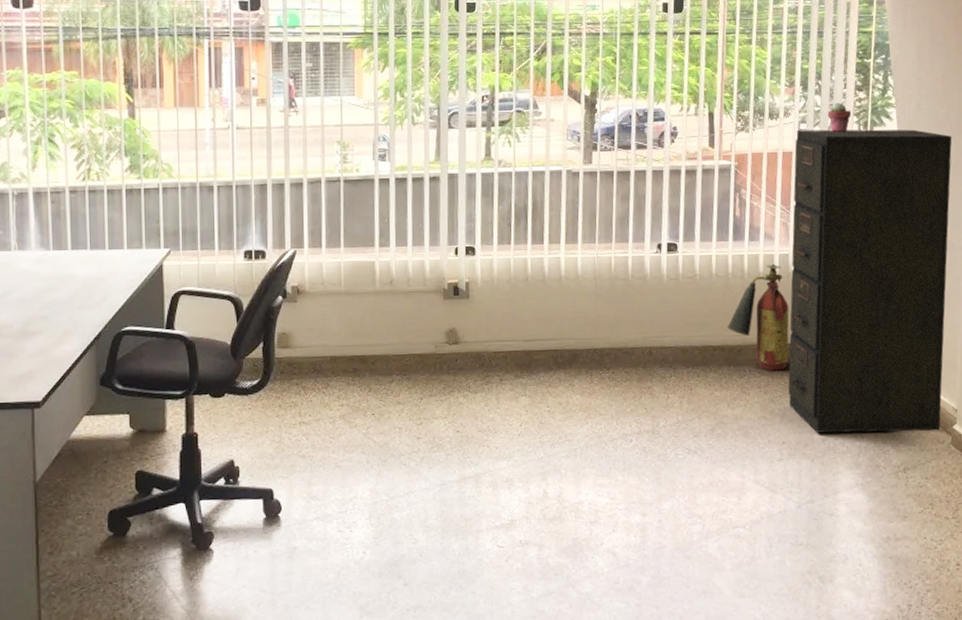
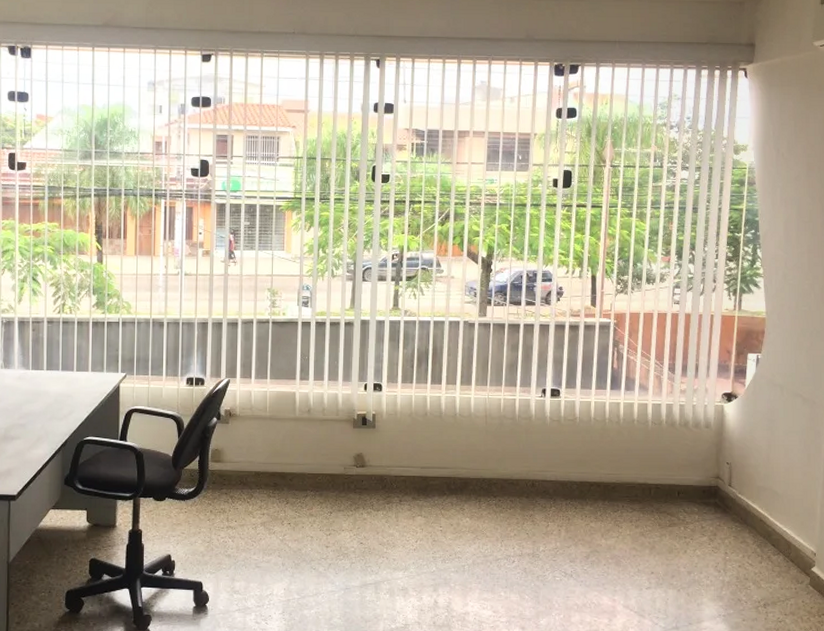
fire extinguisher: present [727,263,789,371] -> none [603,411,660,508]
filing cabinet: present [788,129,952,434] -> none [657,294,816,572]
potted succulent: present [827,103,852,133] -> none [700,271,722,298]

